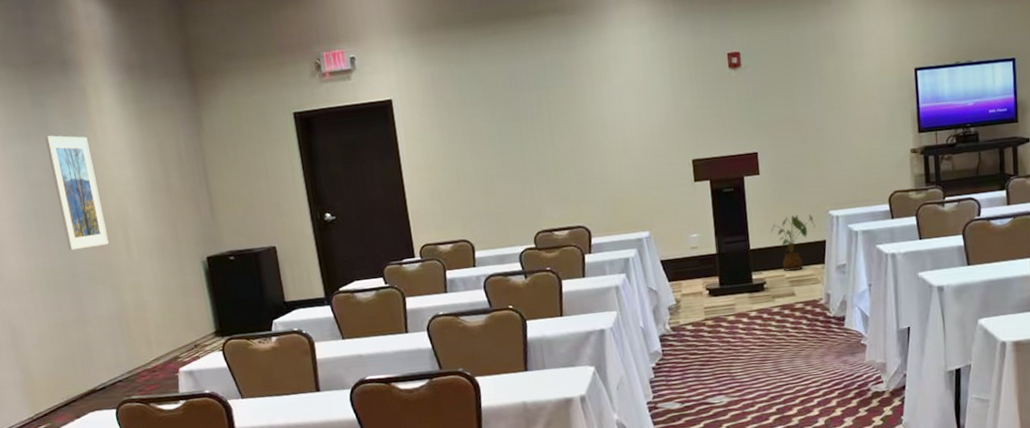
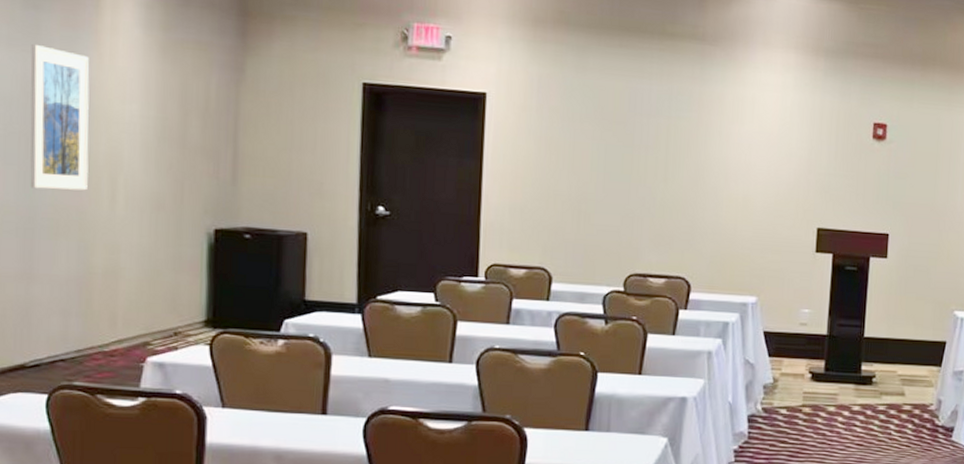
house plant: present [770,214,816,271] -> none [889,308,938,369]

